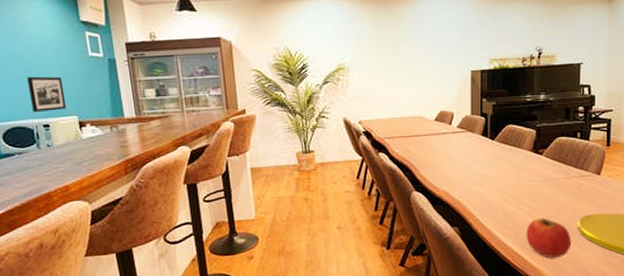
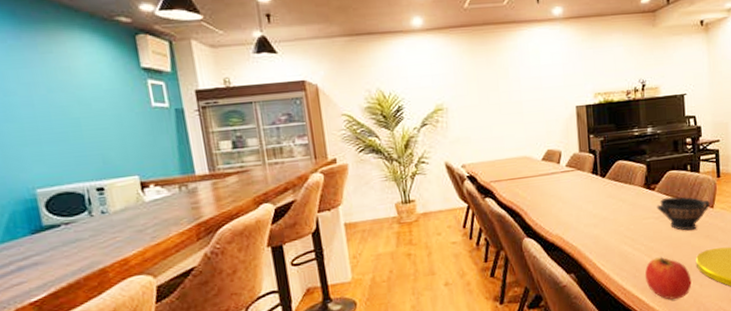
picture frame: present [27,76,67,113] -> none [76,131,126,175]
bowl: none [543,162,598,195] -> present [656,196,710,231]

